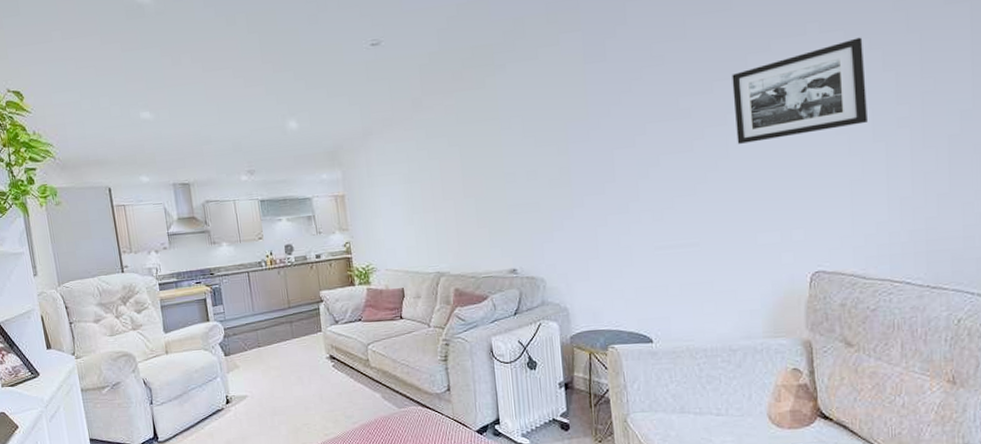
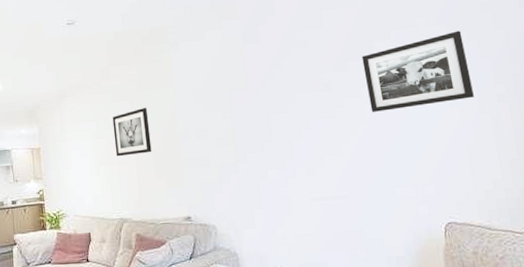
wall art: none [426,145,473,204] -> present [112,108,152,157]

